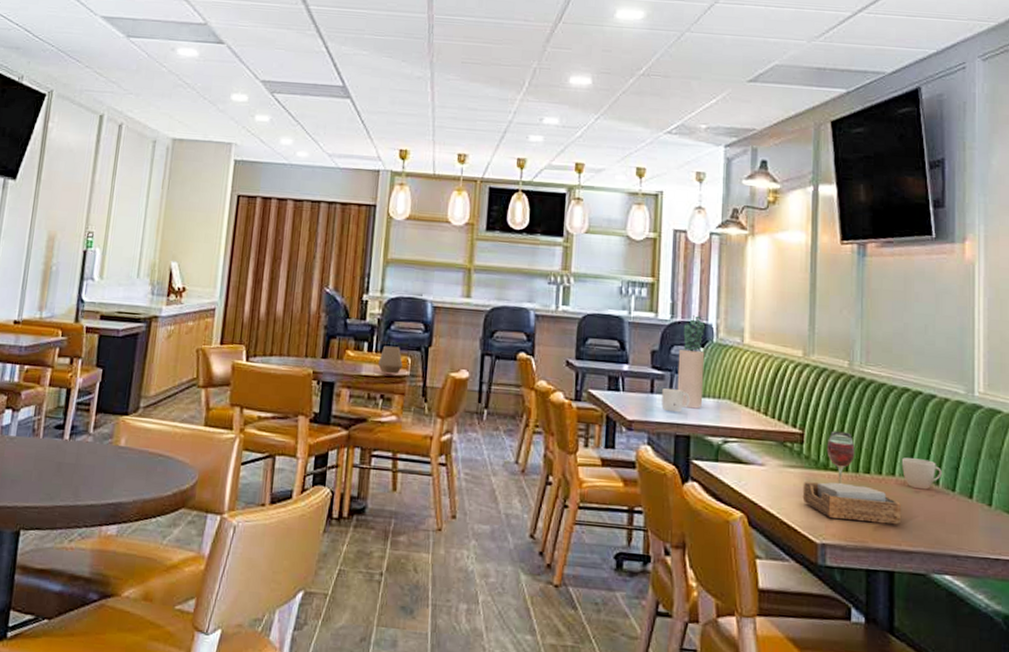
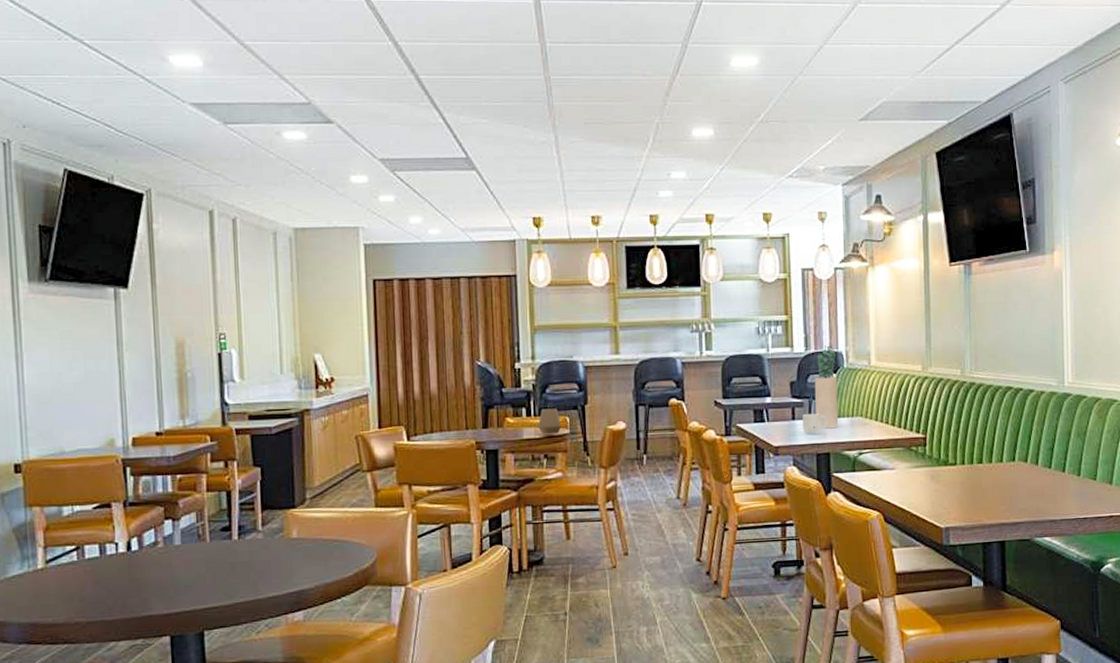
napkin holder: present [802,482,902,525] -> none [927,474,1009,506]
wineglass: present [826,430,855,484] -> none [946,431,969,475]
cup: present [902,457,942,490] -> none [1008,445,1040,471]

